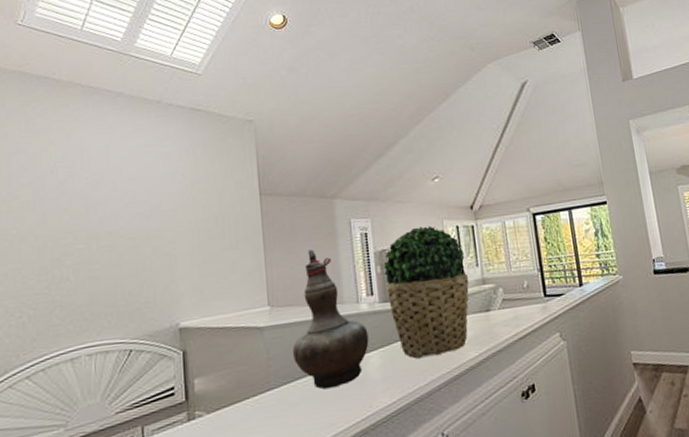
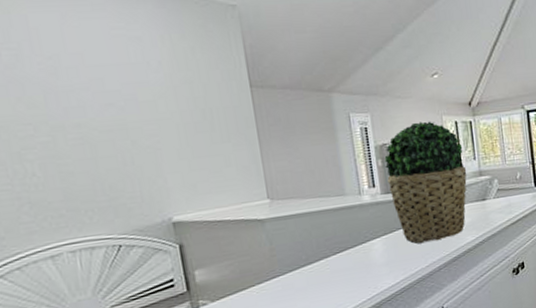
decorative vase: present [292,249,369,390] -> none [295,143,372,275]

